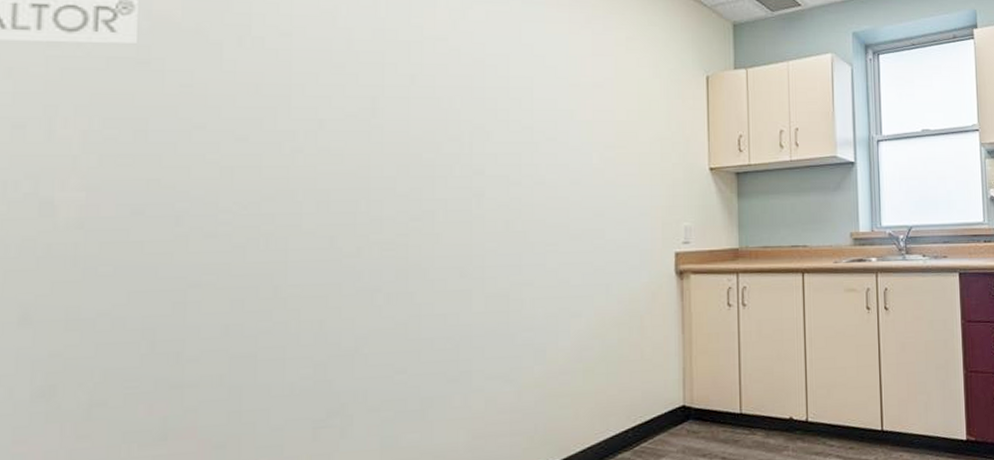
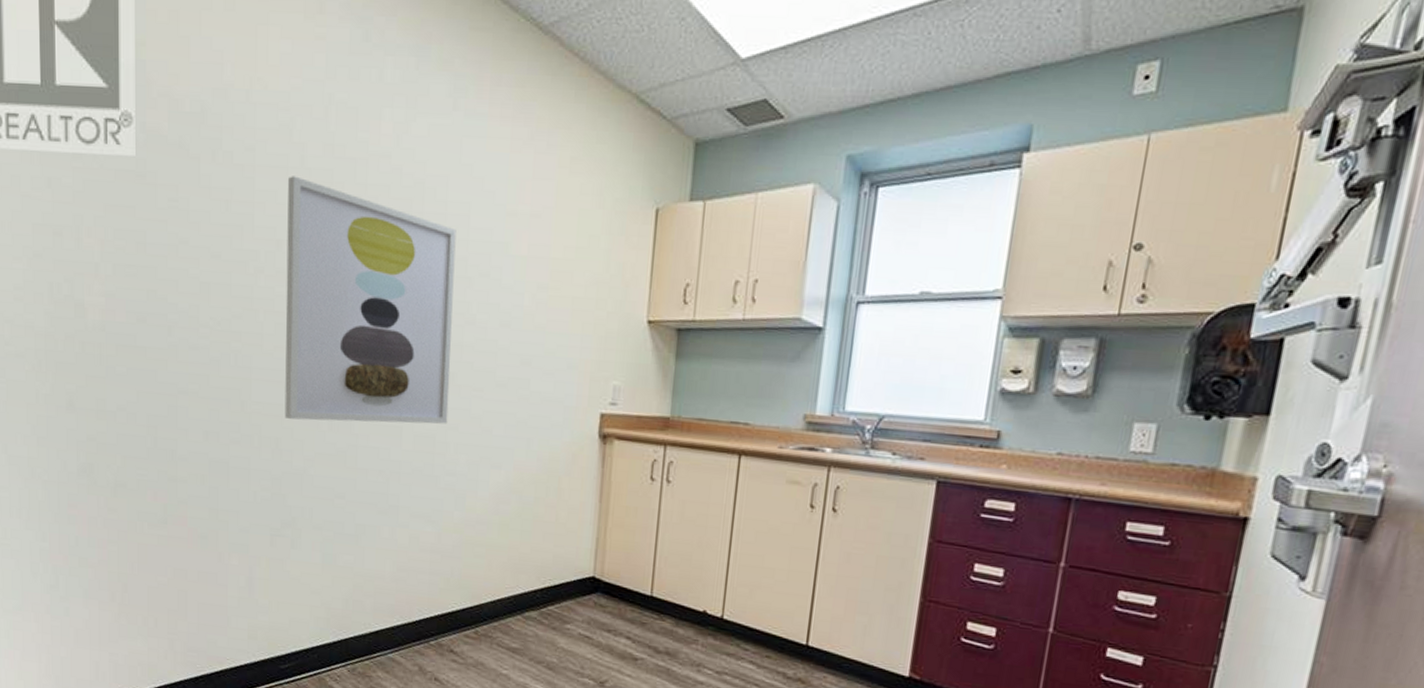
wall art: none [330,58,522,298] -> present [284,176,457,424]

